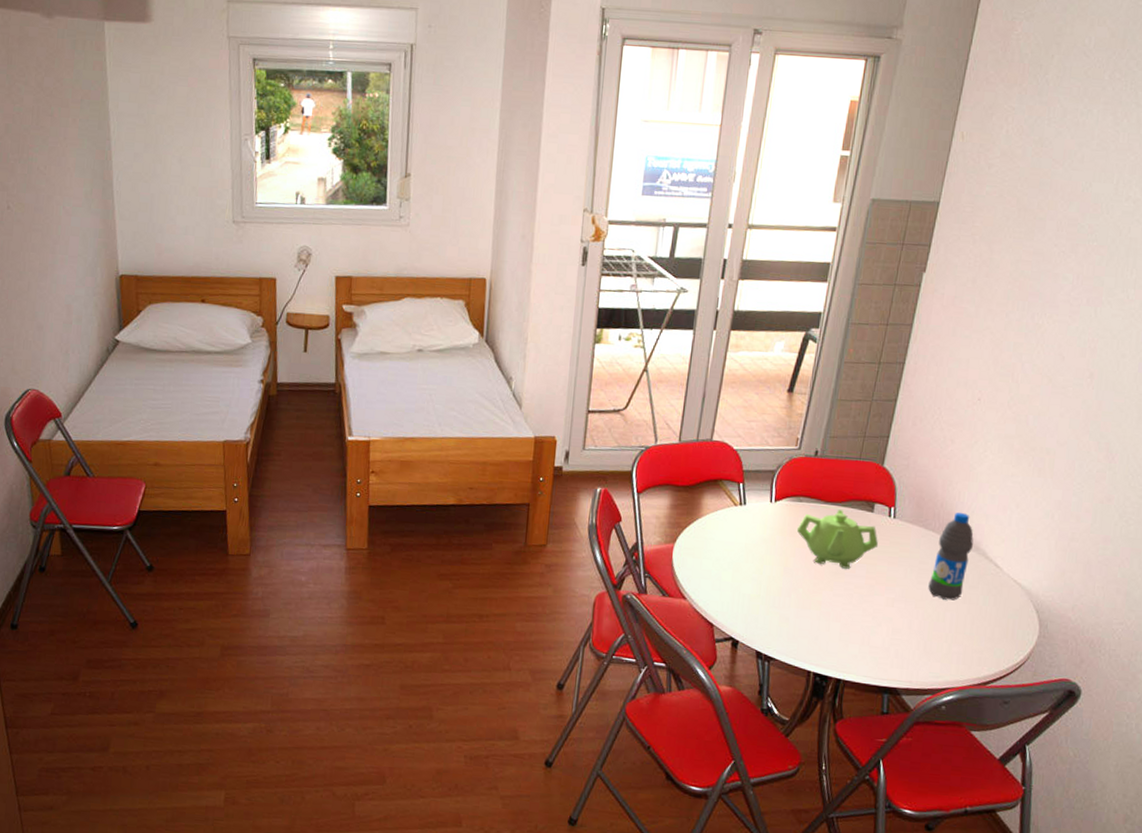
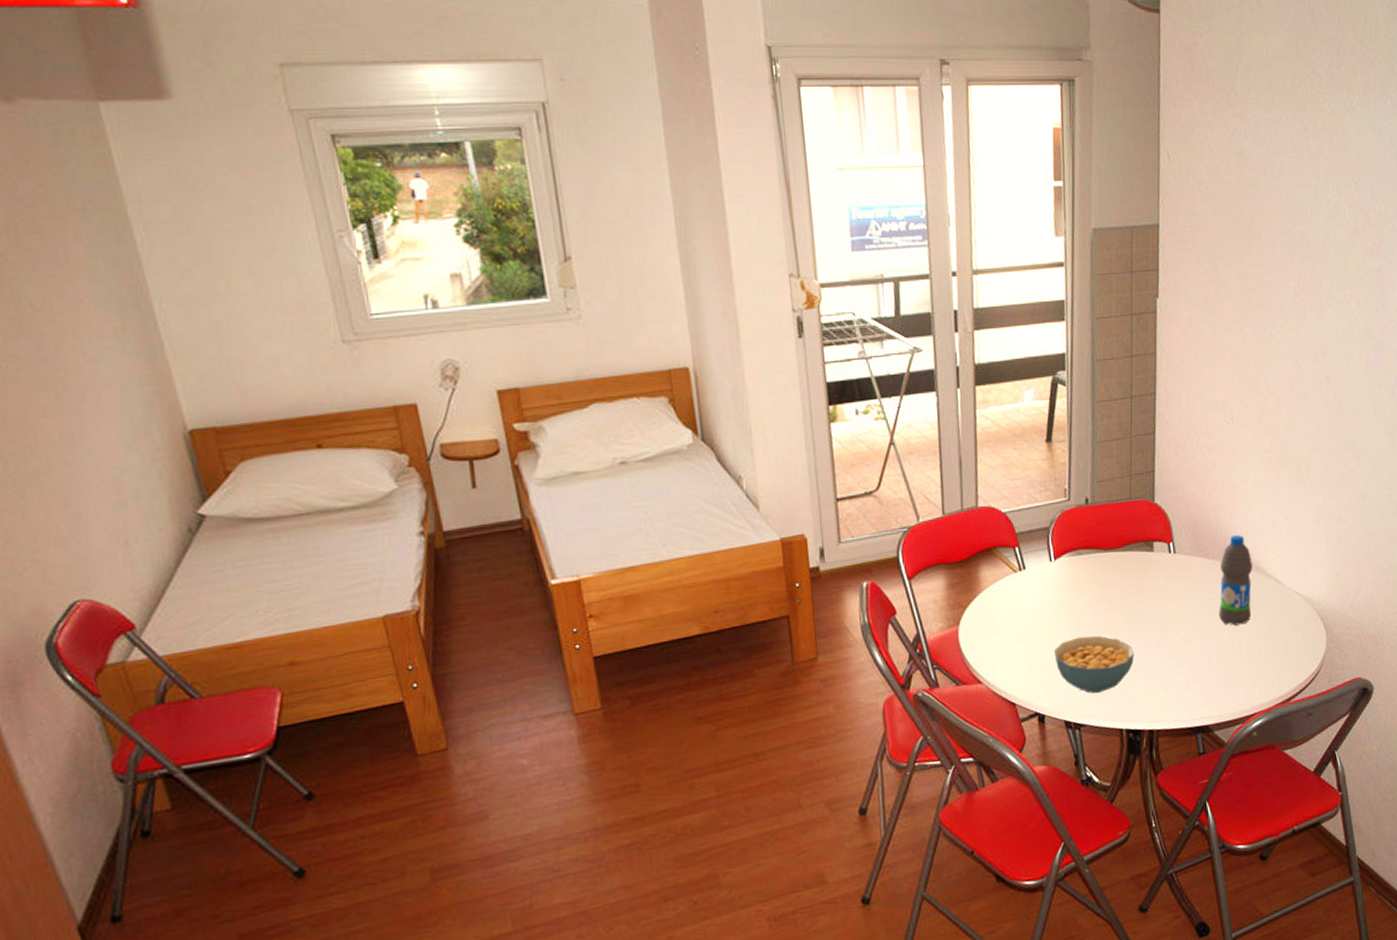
cereal bowl: none [758,577,836,633] -> present [1053,636,1135,694]
teapot: present [796,510,879,569] -> none [1081,555,1165,616]

